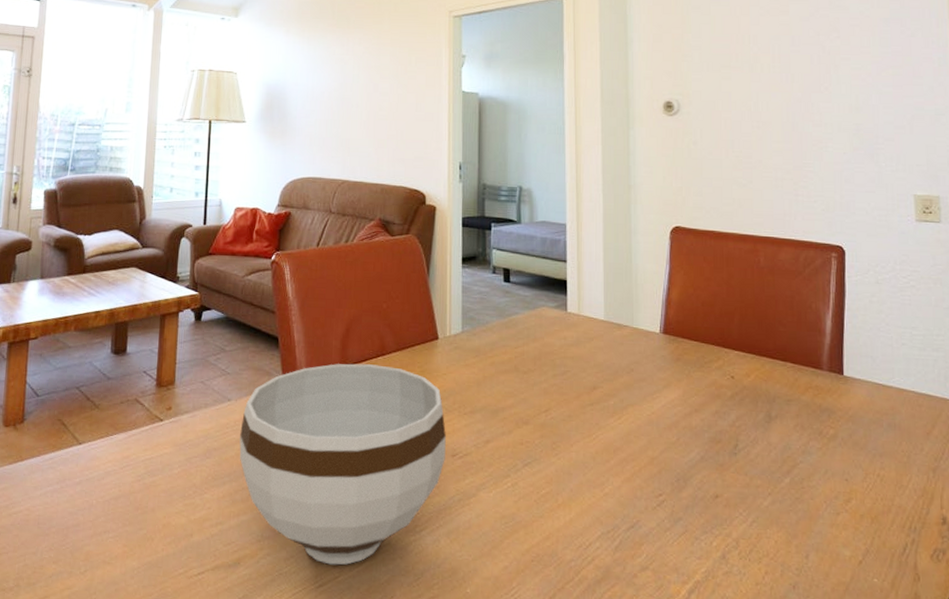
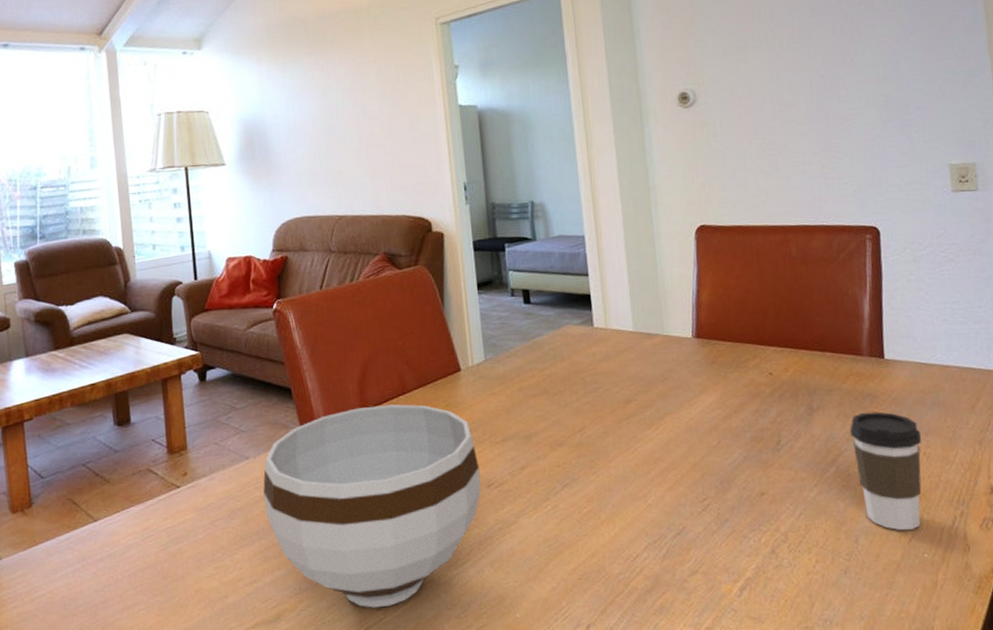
coffee cup: none [806,426,875,551] -> present [849,411,922,530]

